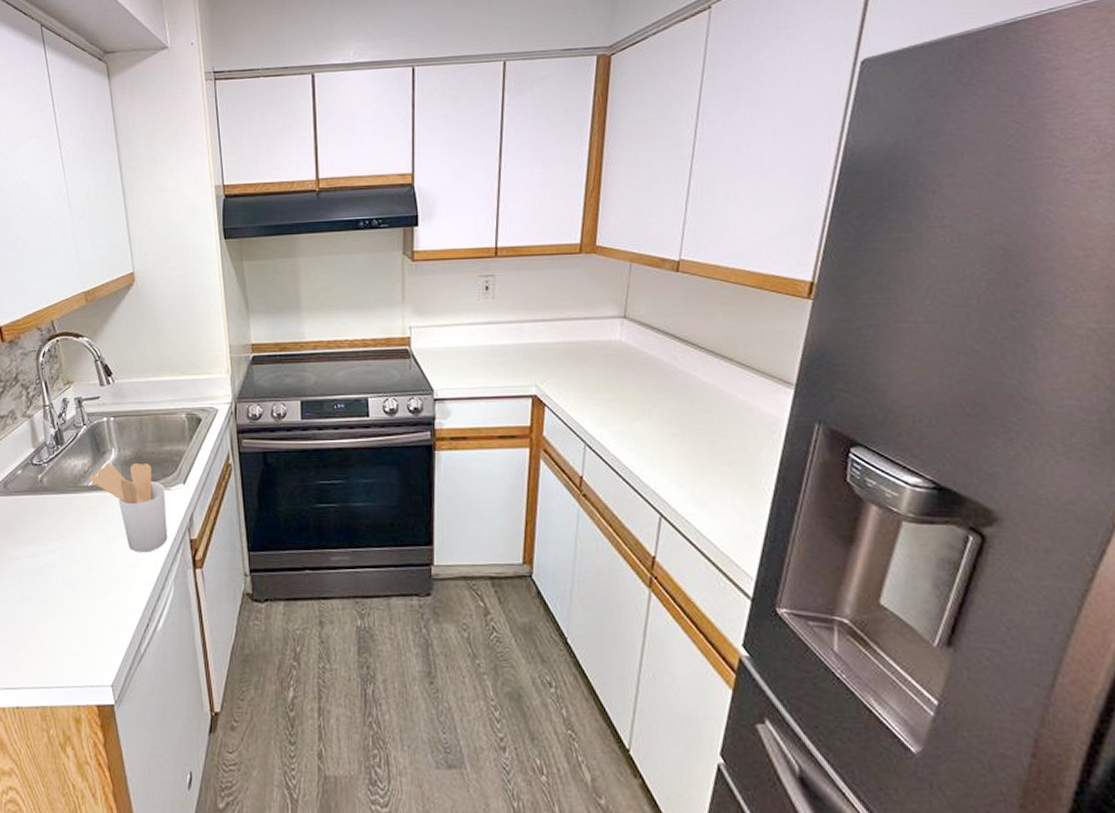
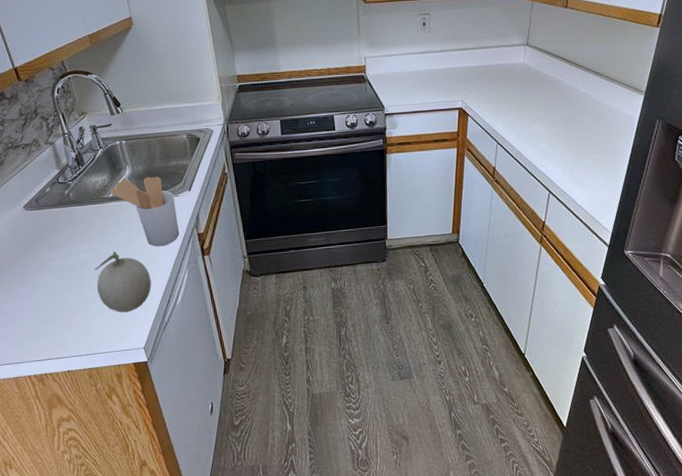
fruit: none [62,555,128,636] -> present [94,251,152,313]

